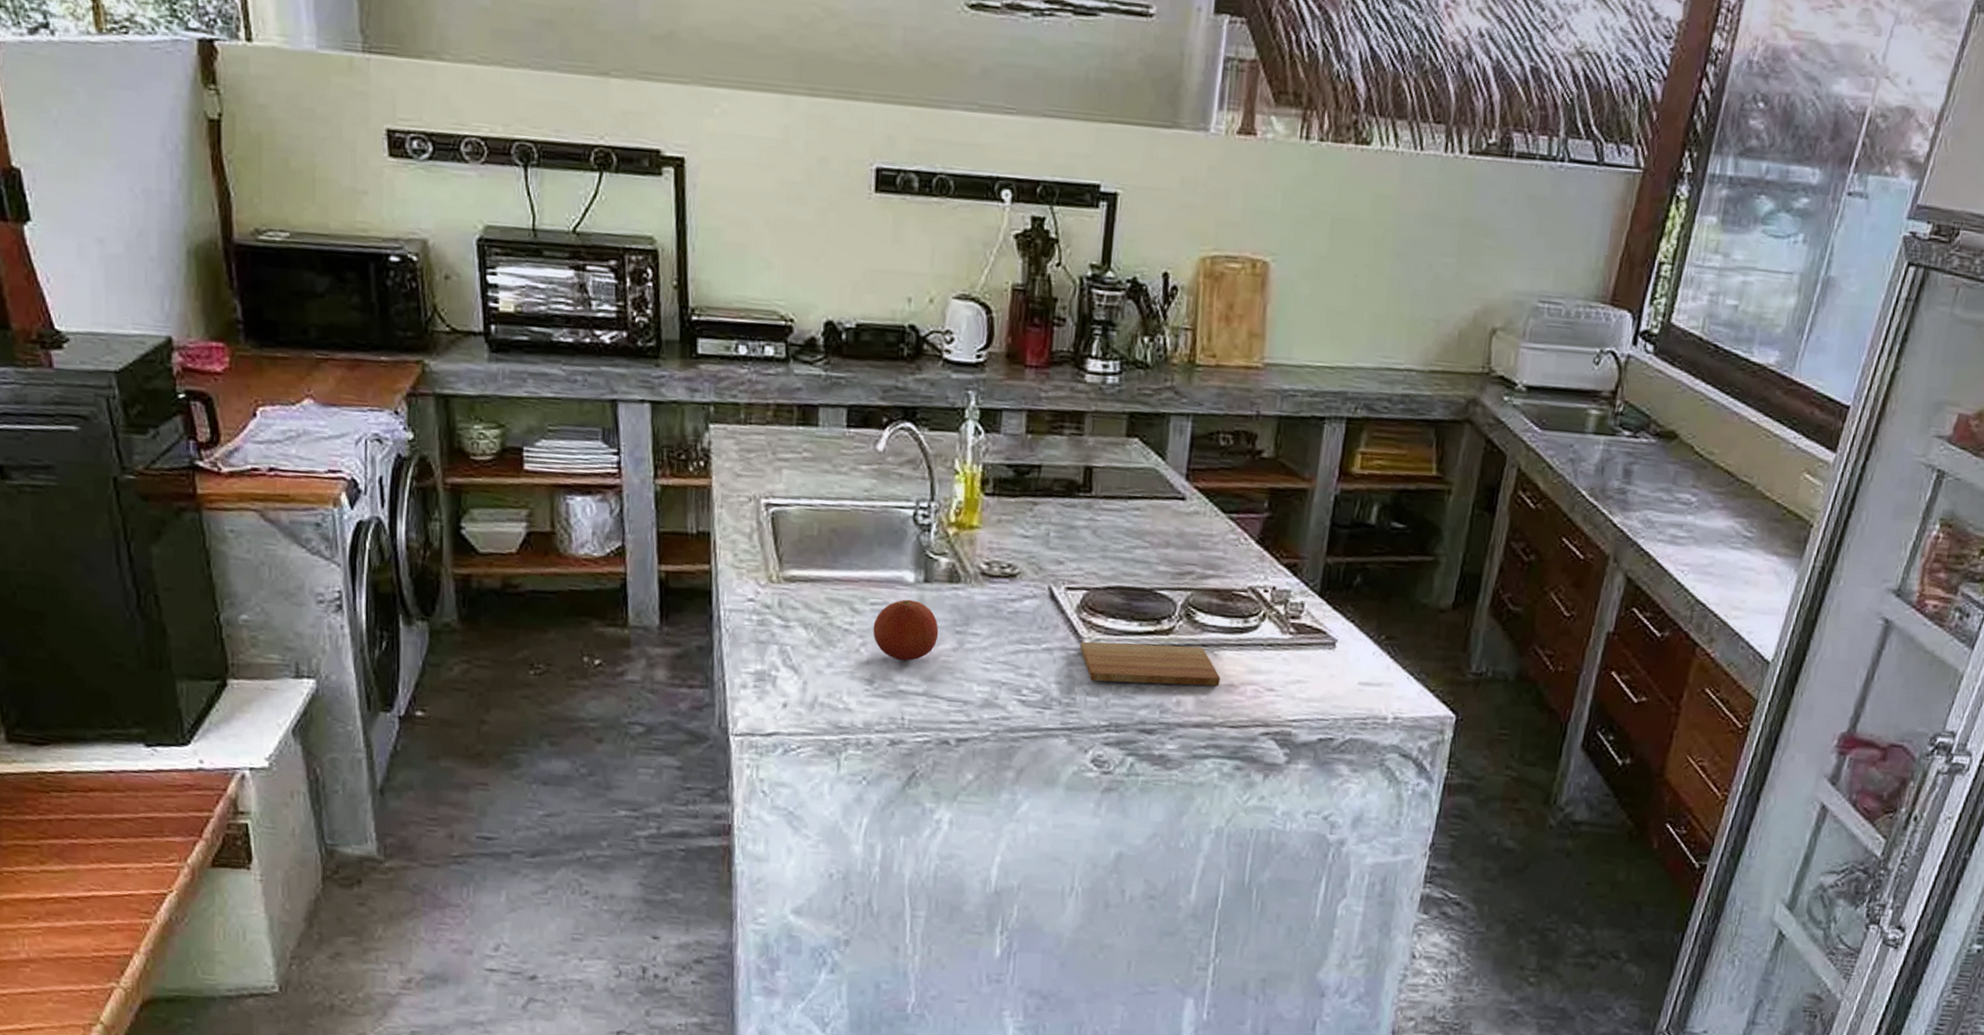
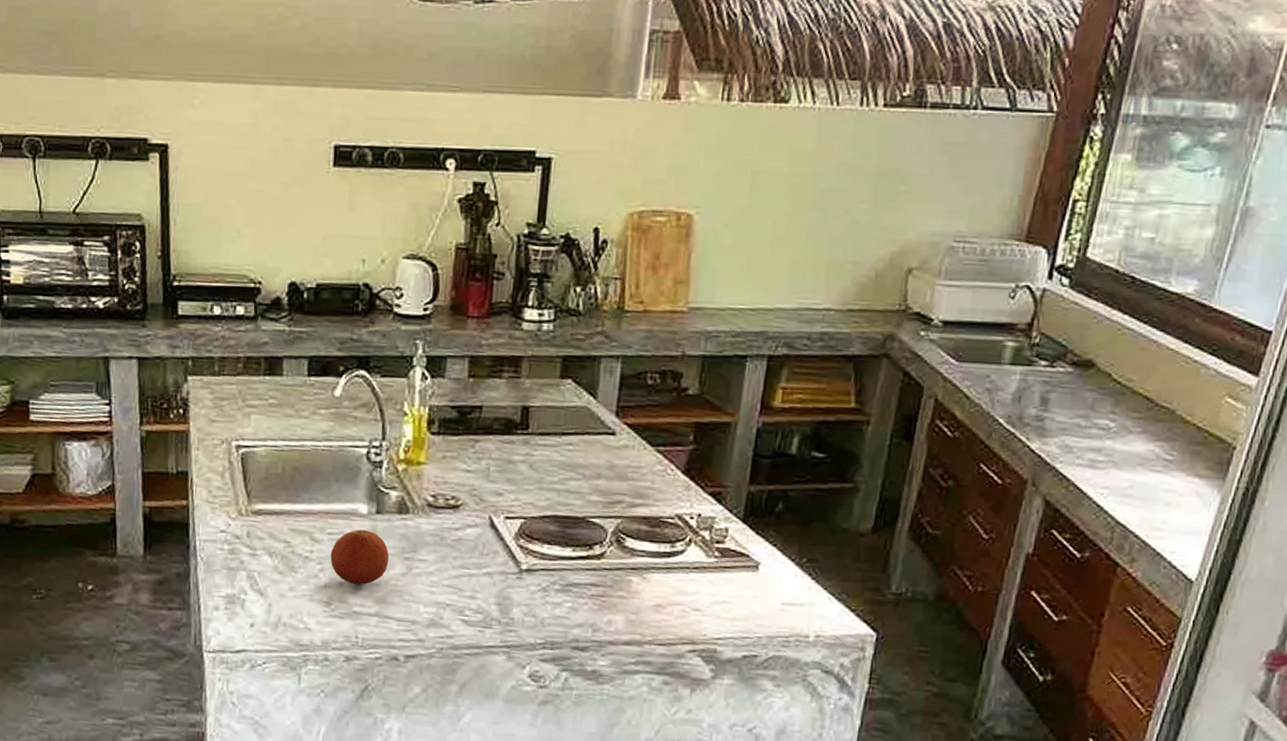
cutting board: present [1080,641,1221,686] -> none [518,566,649,607]

